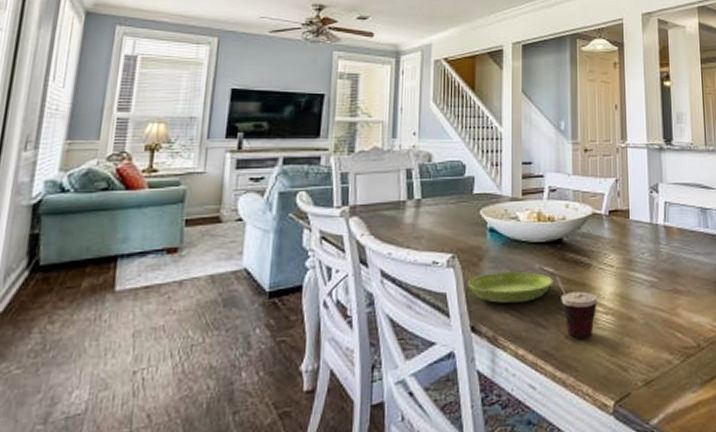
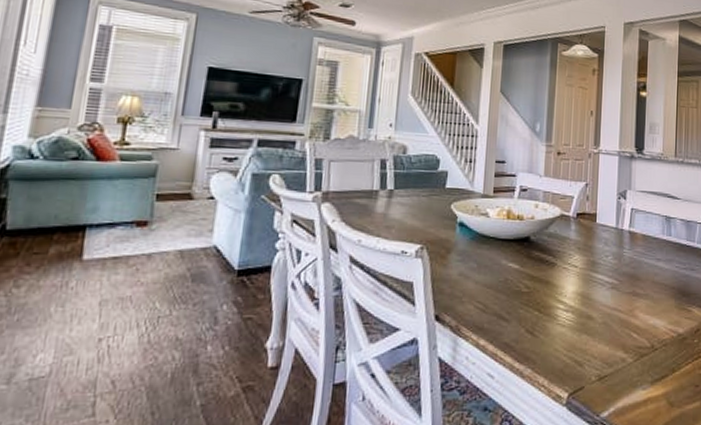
saucer: present [468,272,553,303] -> none [435,266,518,295]
cup: present [538,267,598,338] -> none [504,263,560,332]

